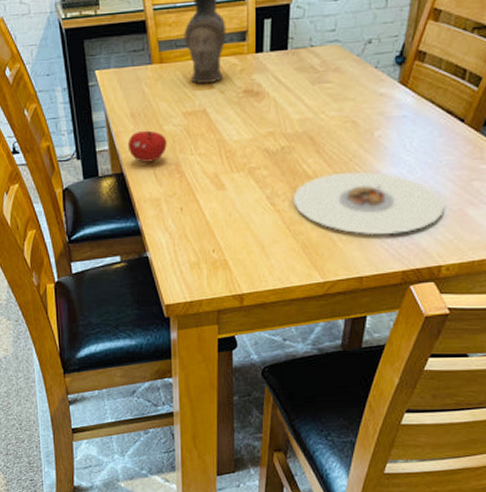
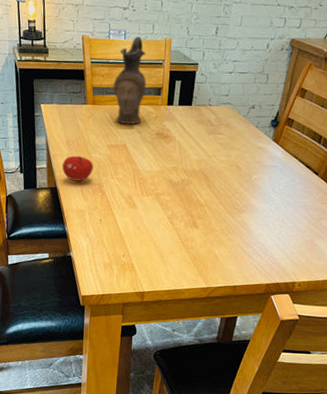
plate: present [293,171,446,235] -> none [188,203,301,255]

